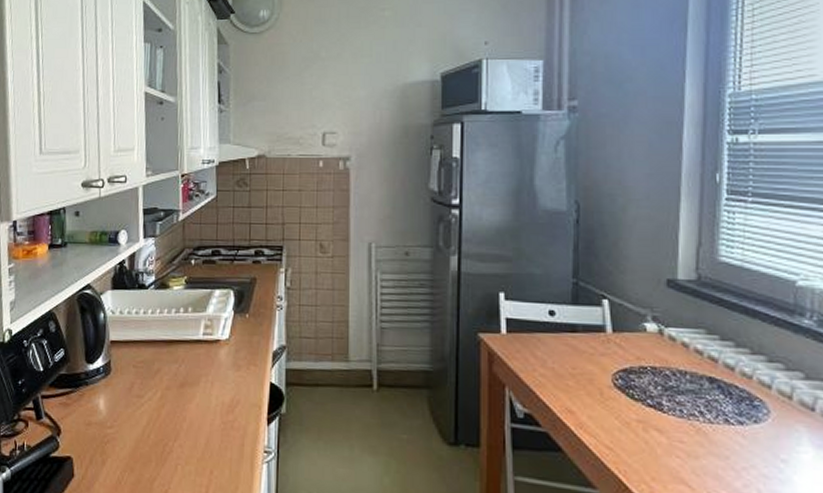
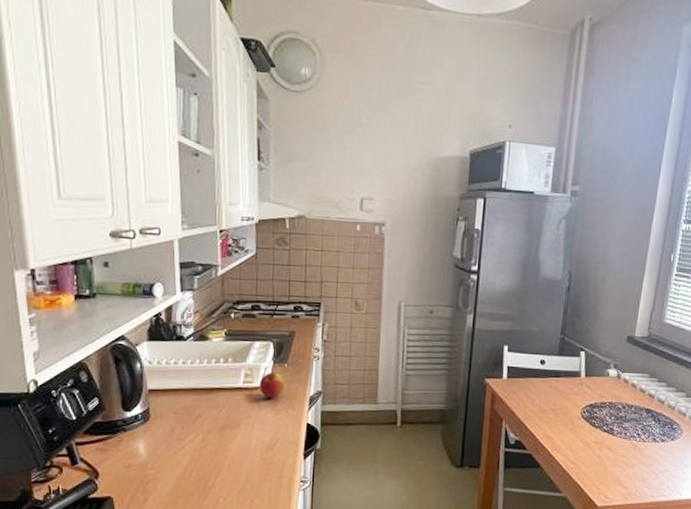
apple: none [220,323,248,353] -> present [259,372,286,398]

